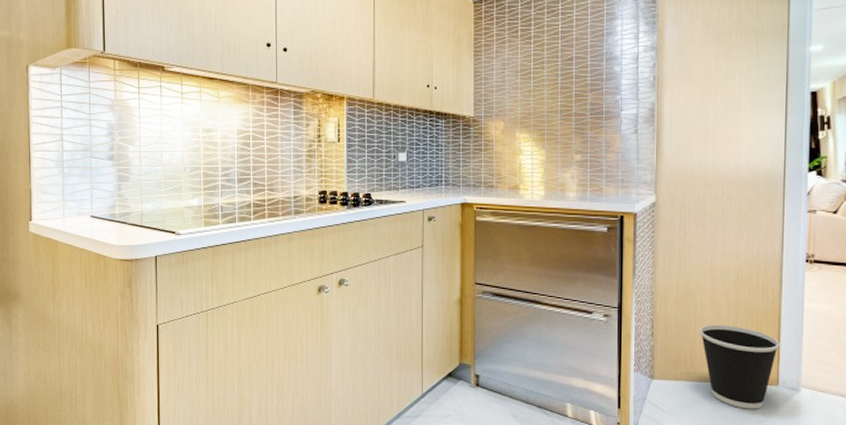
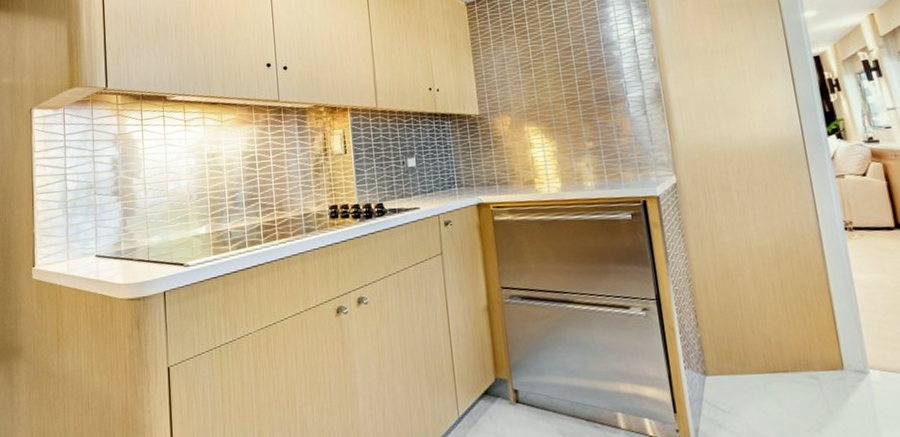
wastebasket: present [700,324,780,409] -> none [747,306,837,400]

